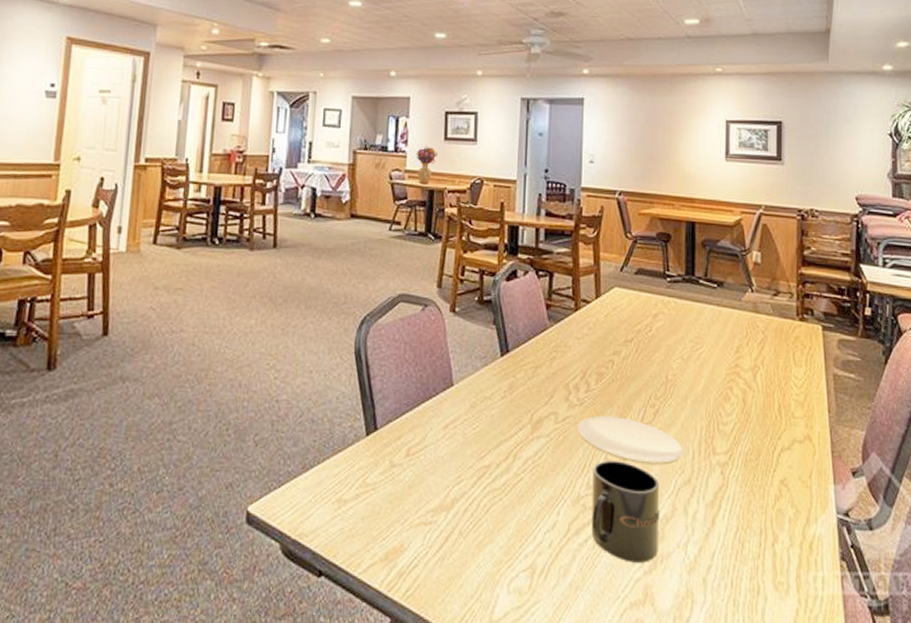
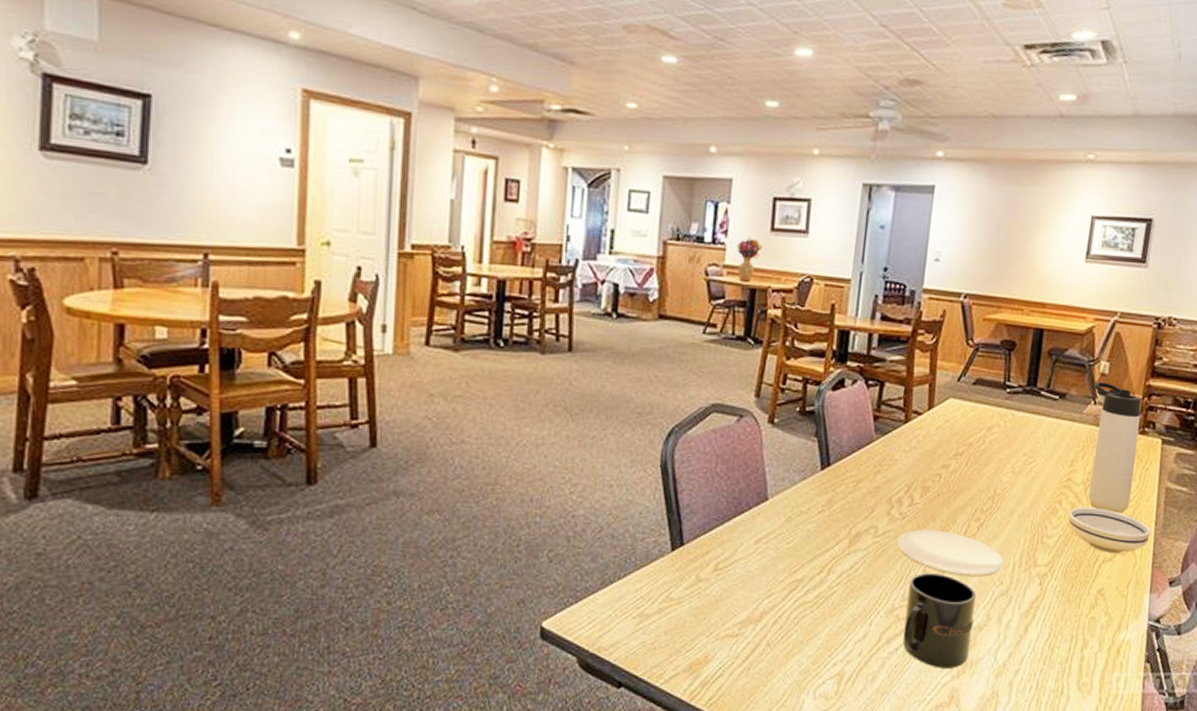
bowl: none [741,394,825,441] -> present [1068,507,1151,553]
thermos bottle: none [749,271,800,399] -> present [1088,382,1142,512]

